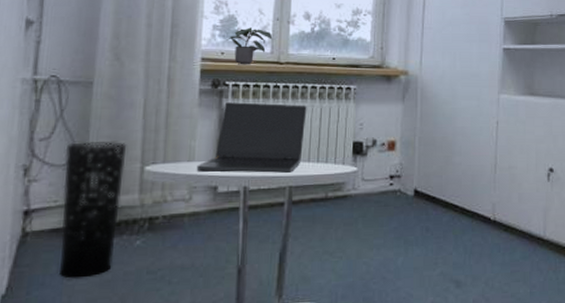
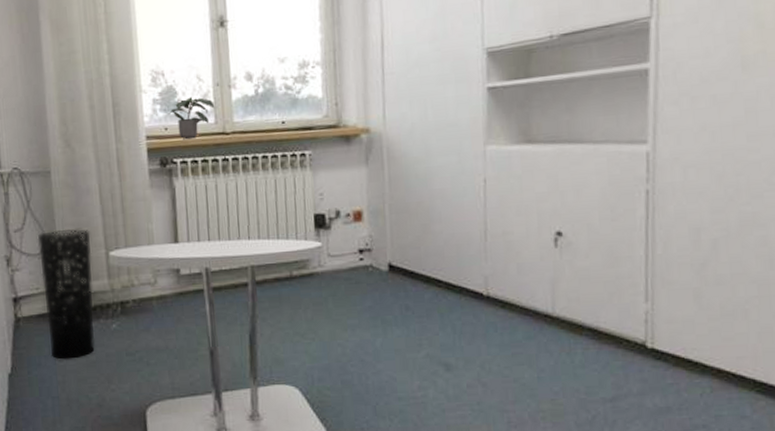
laptop: present [196,102,307,174] -> none [157,178,261,255]

